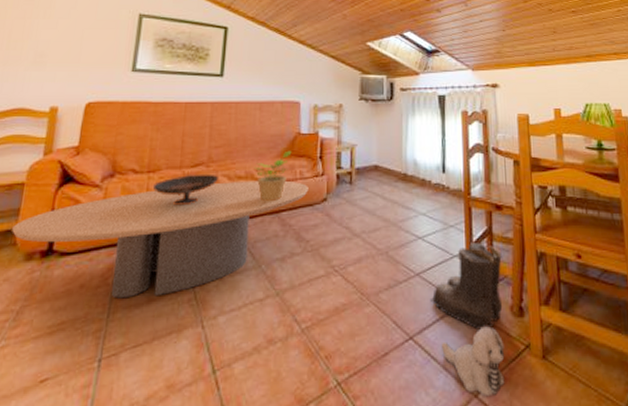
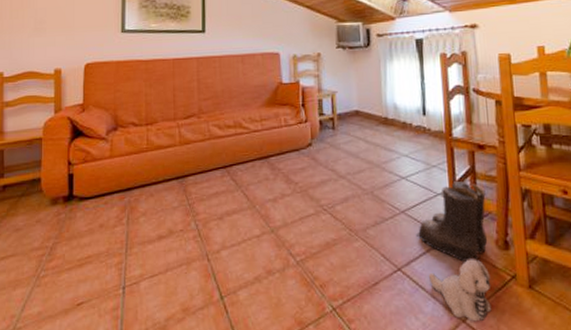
coffee table: present [12,180,309,299] -> none [37,129,294,236]
decorative bowl: present [152,174,220,206] -> none [151,124,211,154]
potted plant: present [255,150,292,202] -> none [242,100,275,149]

